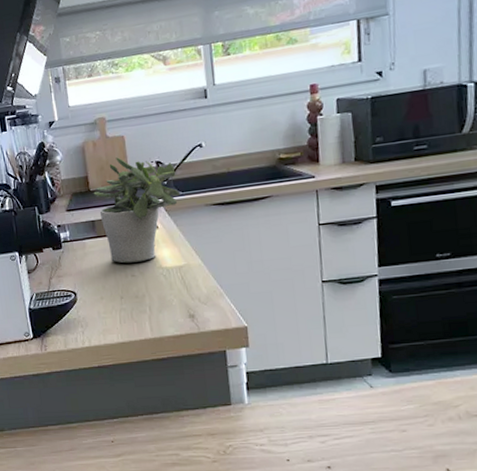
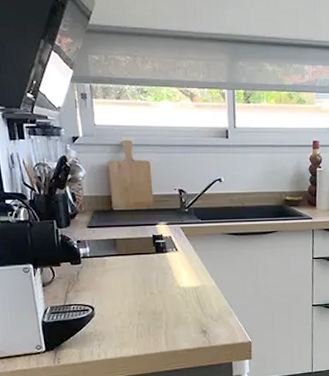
potted plant: present [93,157,181,263] -> none [116,181,200,282]

